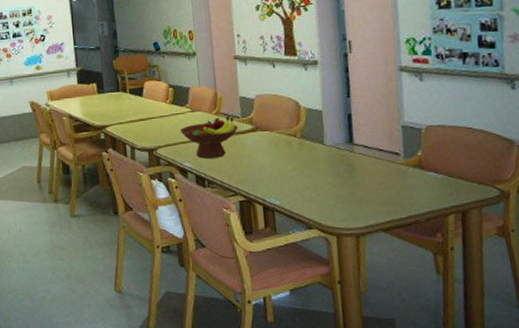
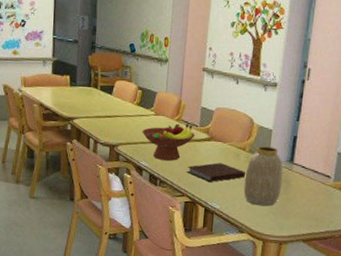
notebook: none [235,153,303,176] -> present [187,163,246,182]
vase: none [301,129,347,196] -> present [243,146,284,207]

